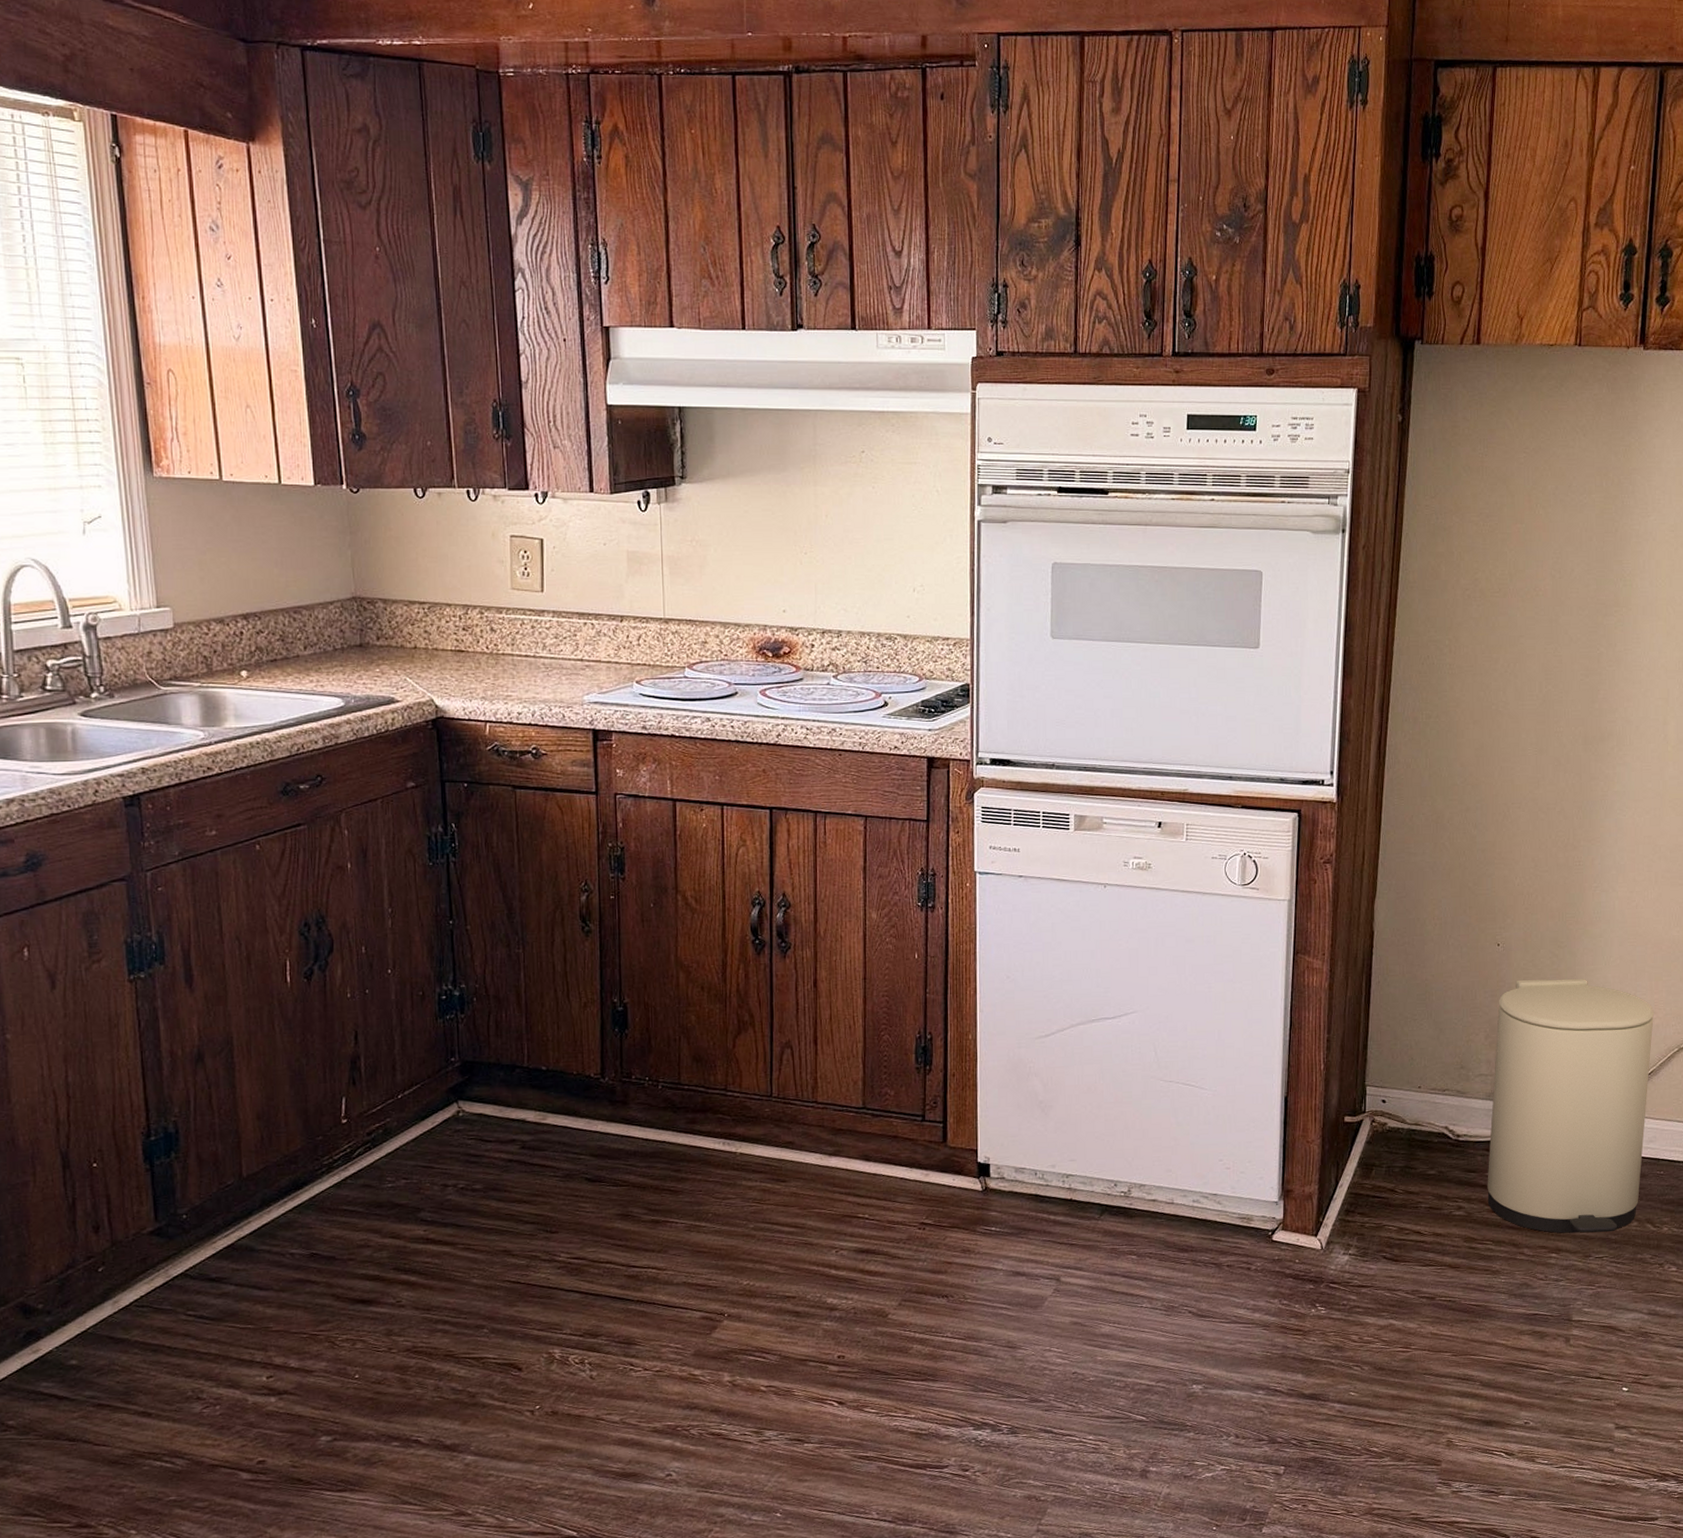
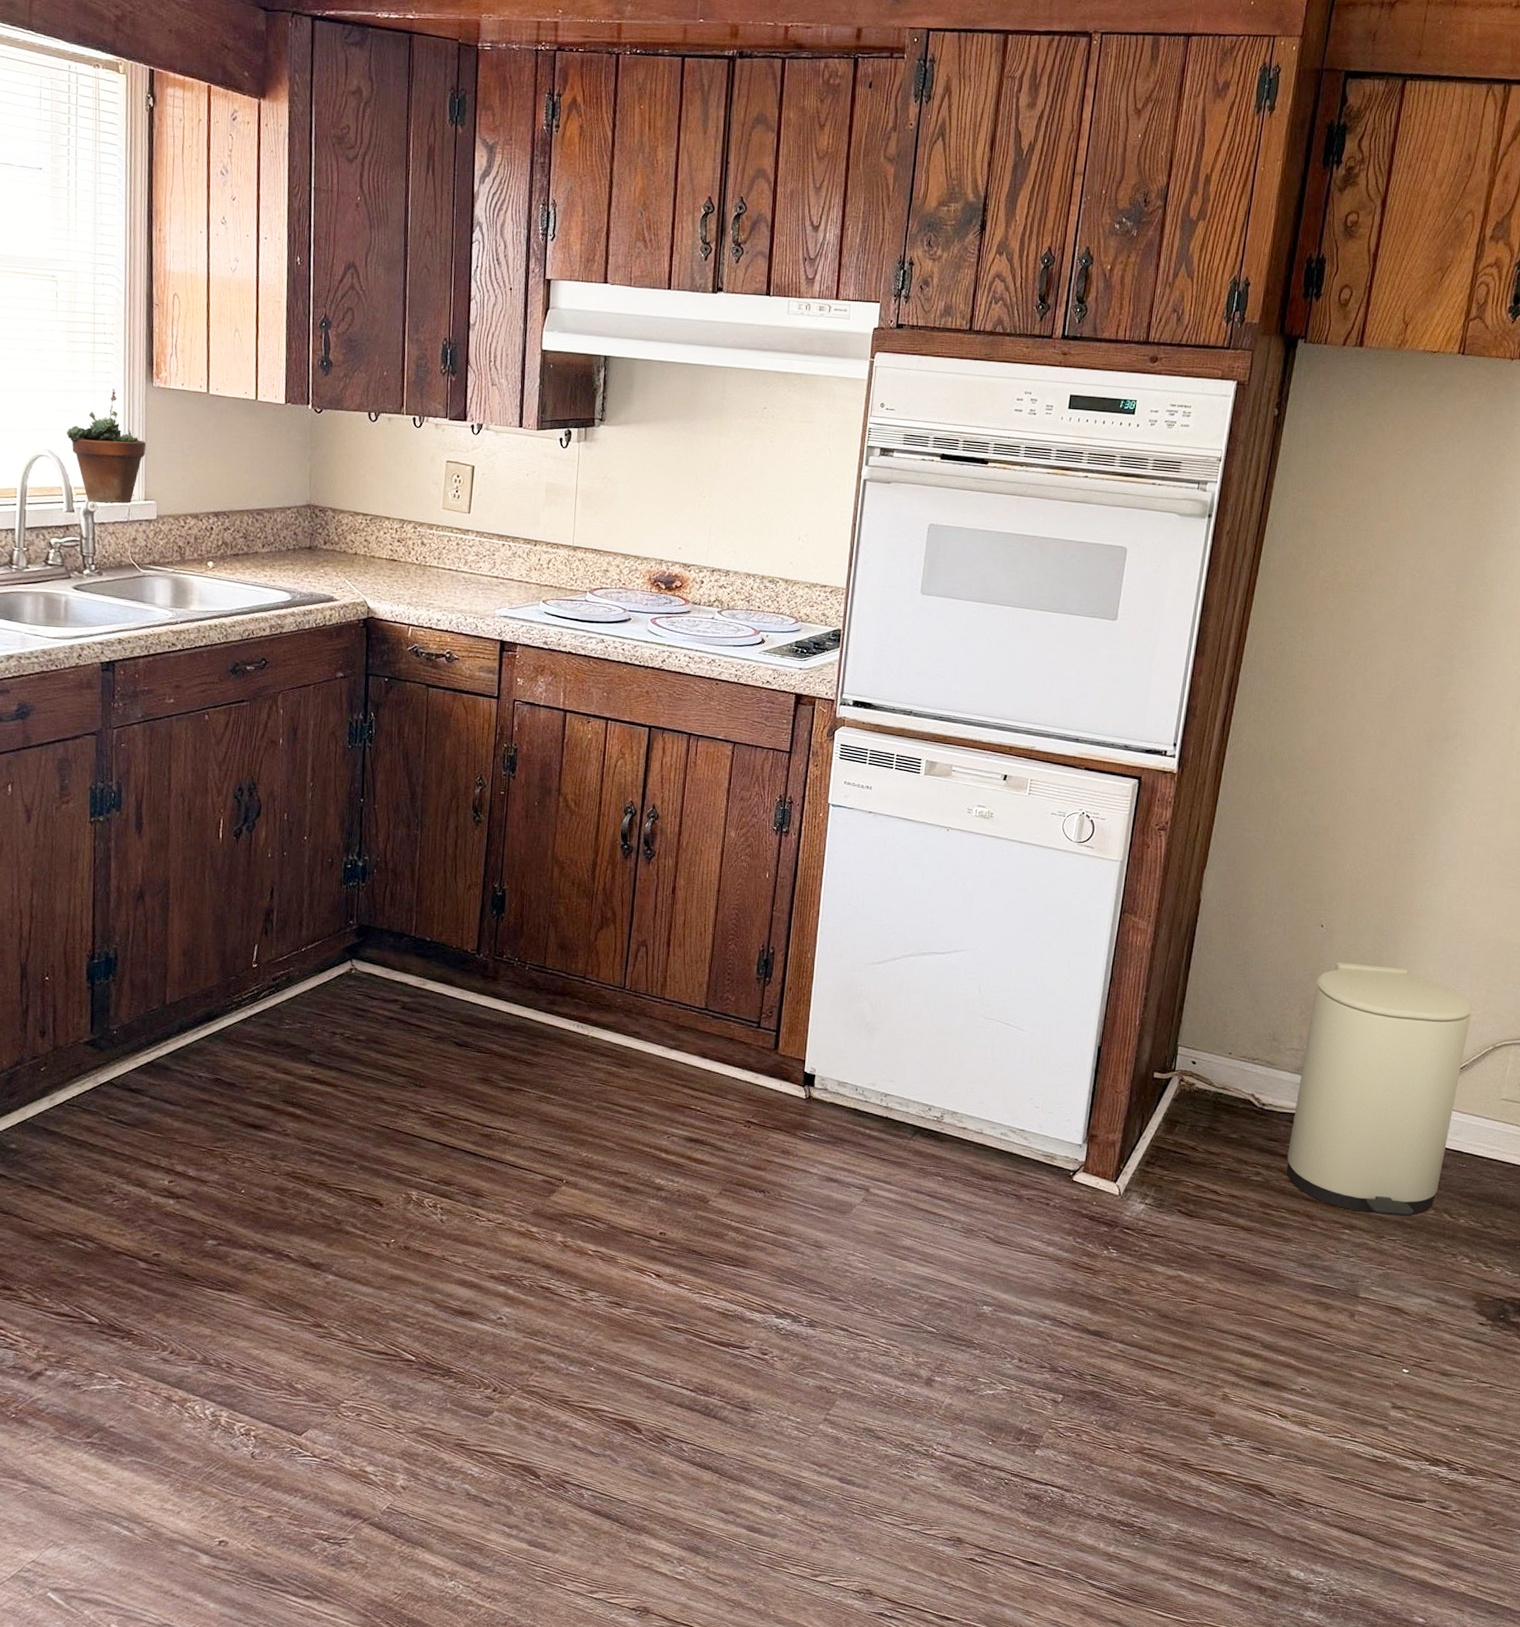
succulent plant: none [52,482,153,616] -> present [66,388,146,504]

